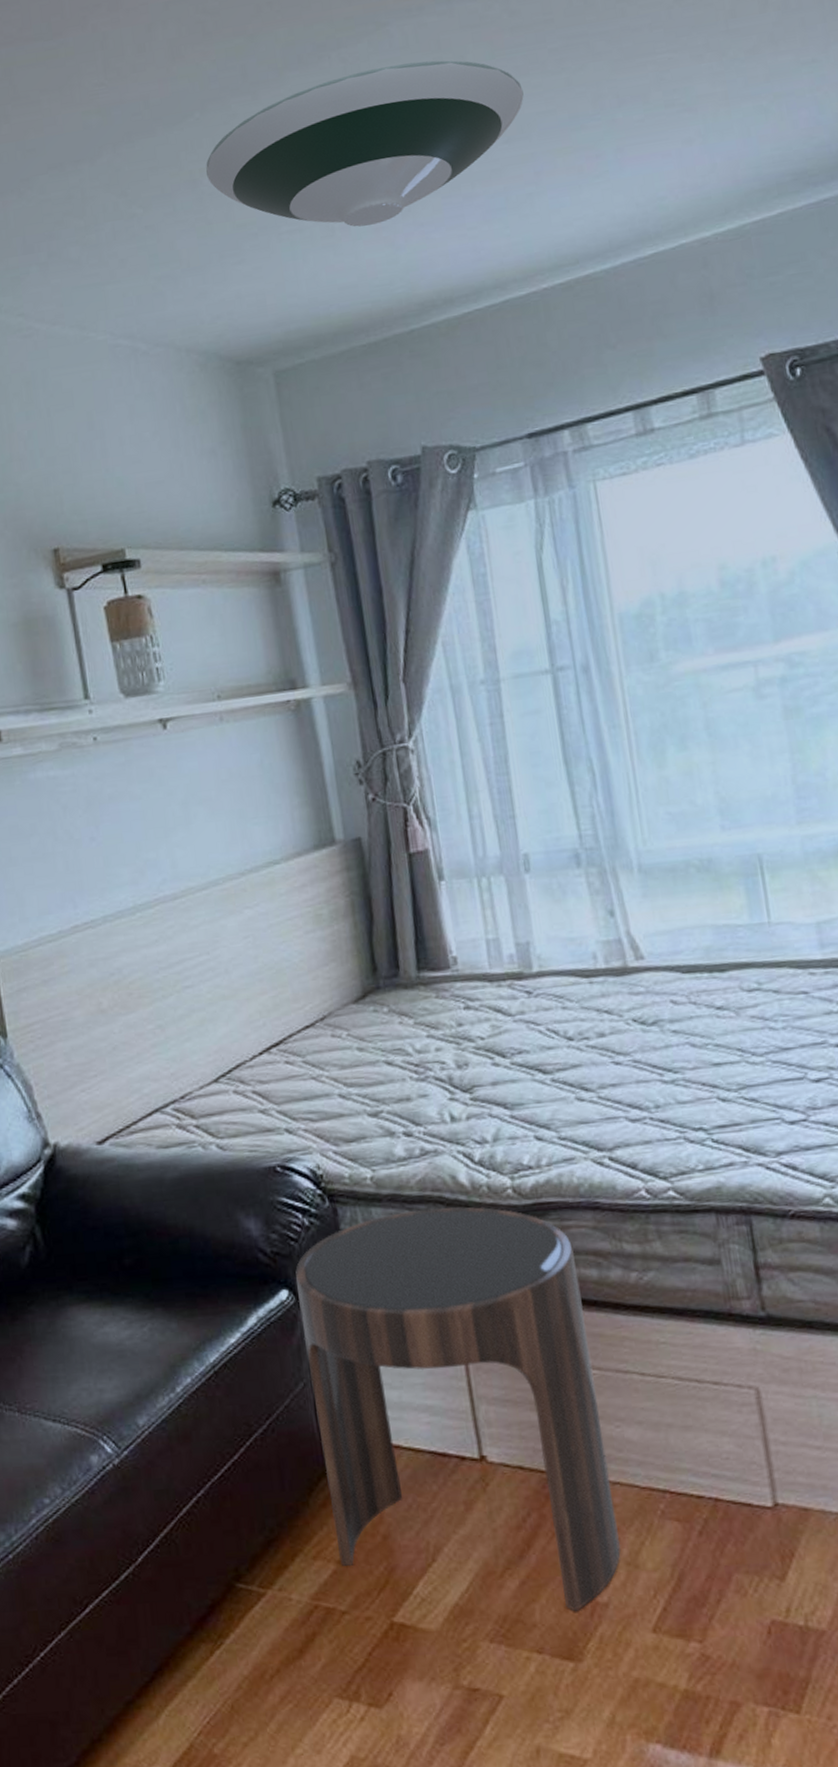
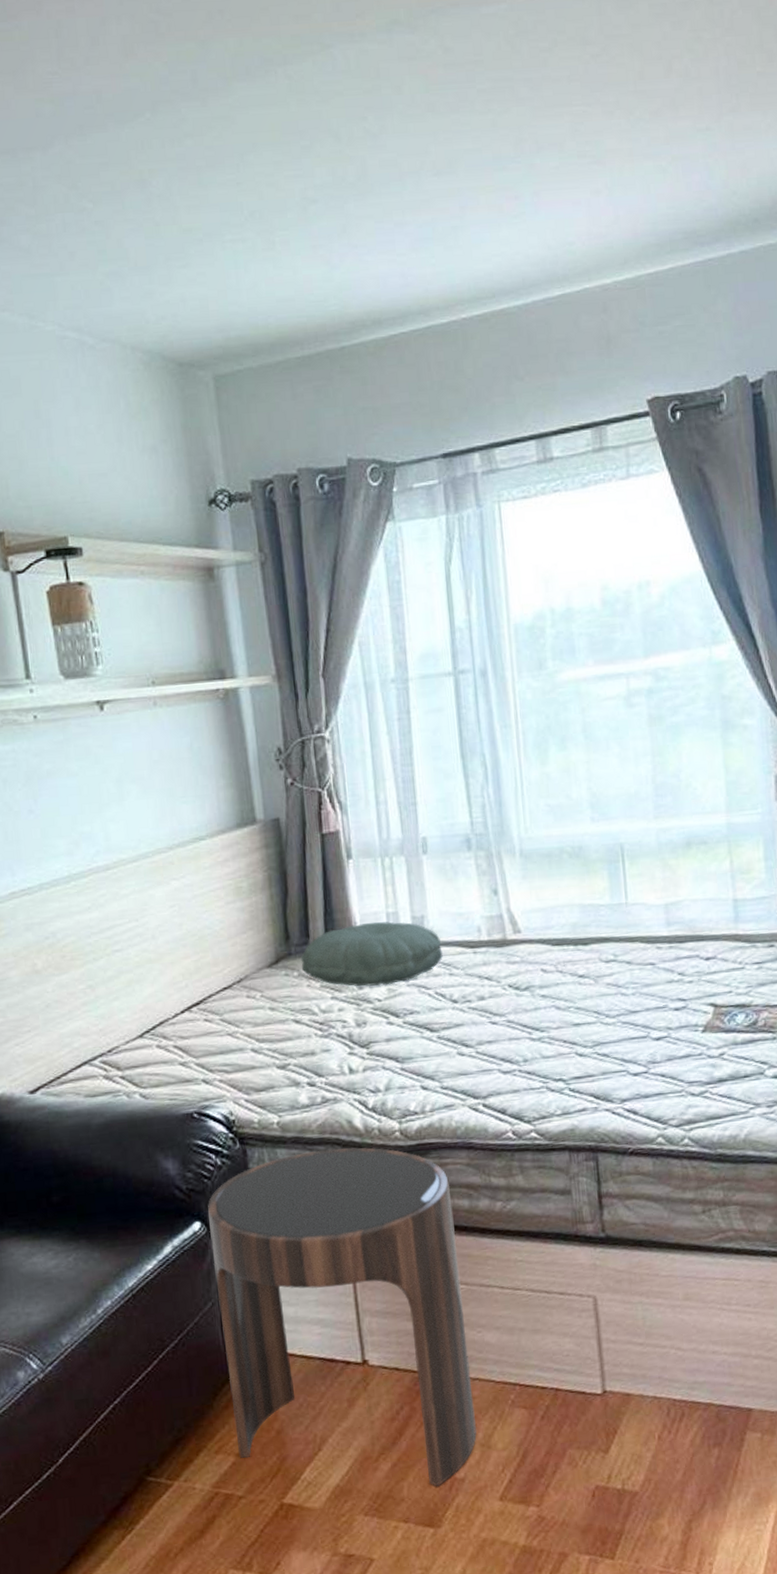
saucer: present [206,60,524,227] -> none [155,87,453,243]
pillow: none [390,949,554,1024] -> present [300,921,443,987]

